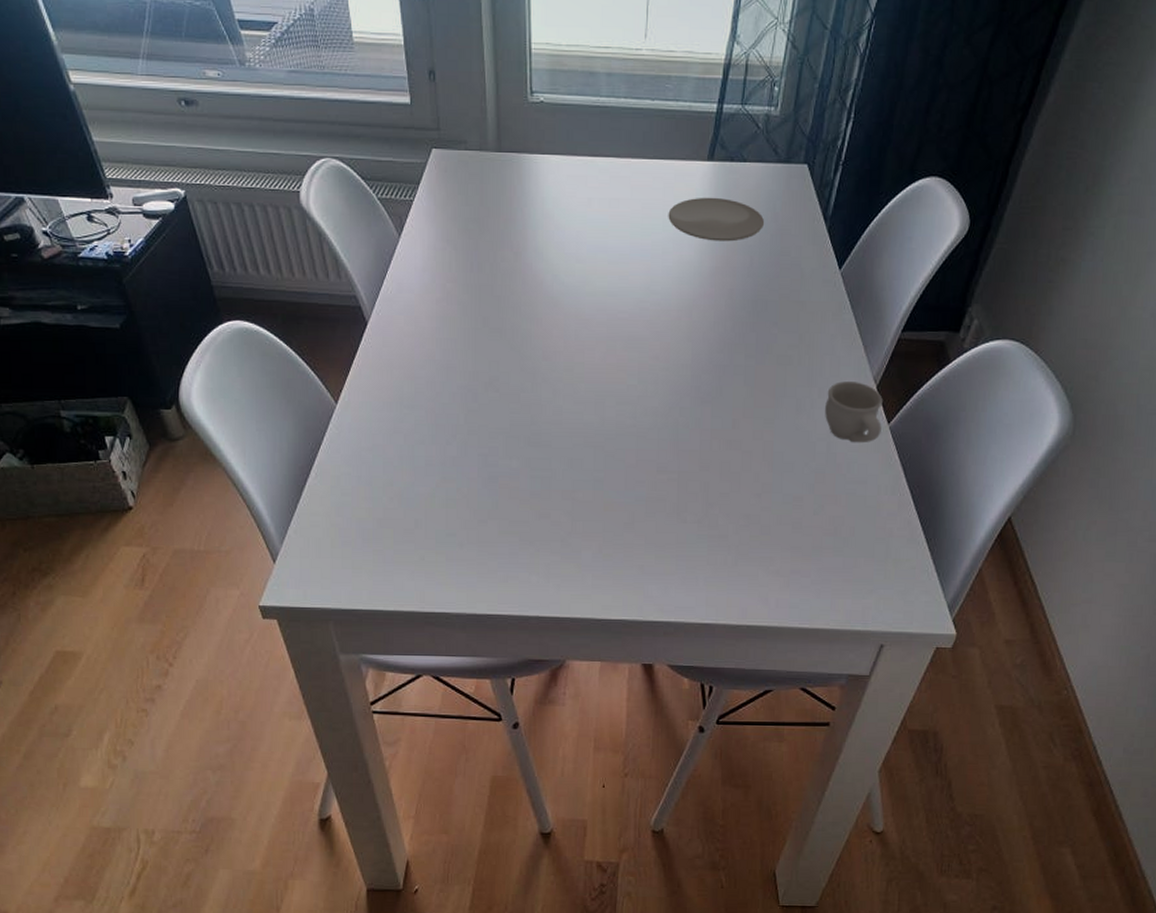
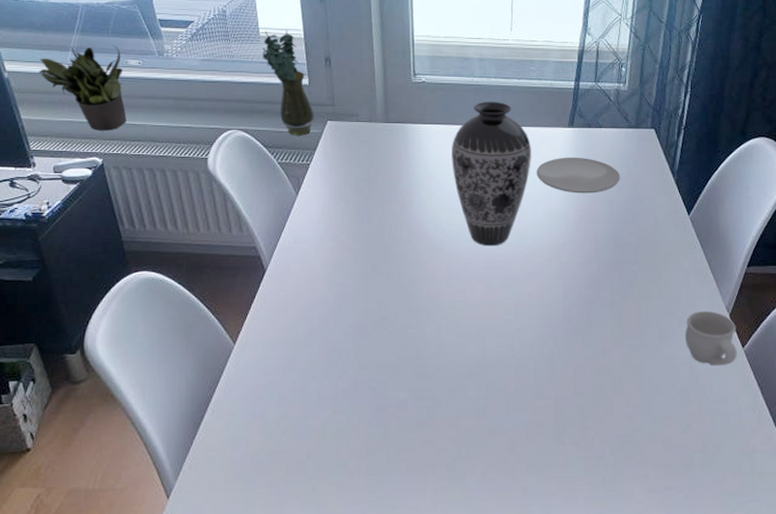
potted plant: none [107,51,208,157] -> present [39,44,127,131]
vase: none [357,34,417,166] -> present [262,30,314,136]
decorative vase: none [572,128,665,301] -> present [452,102,532,246]

